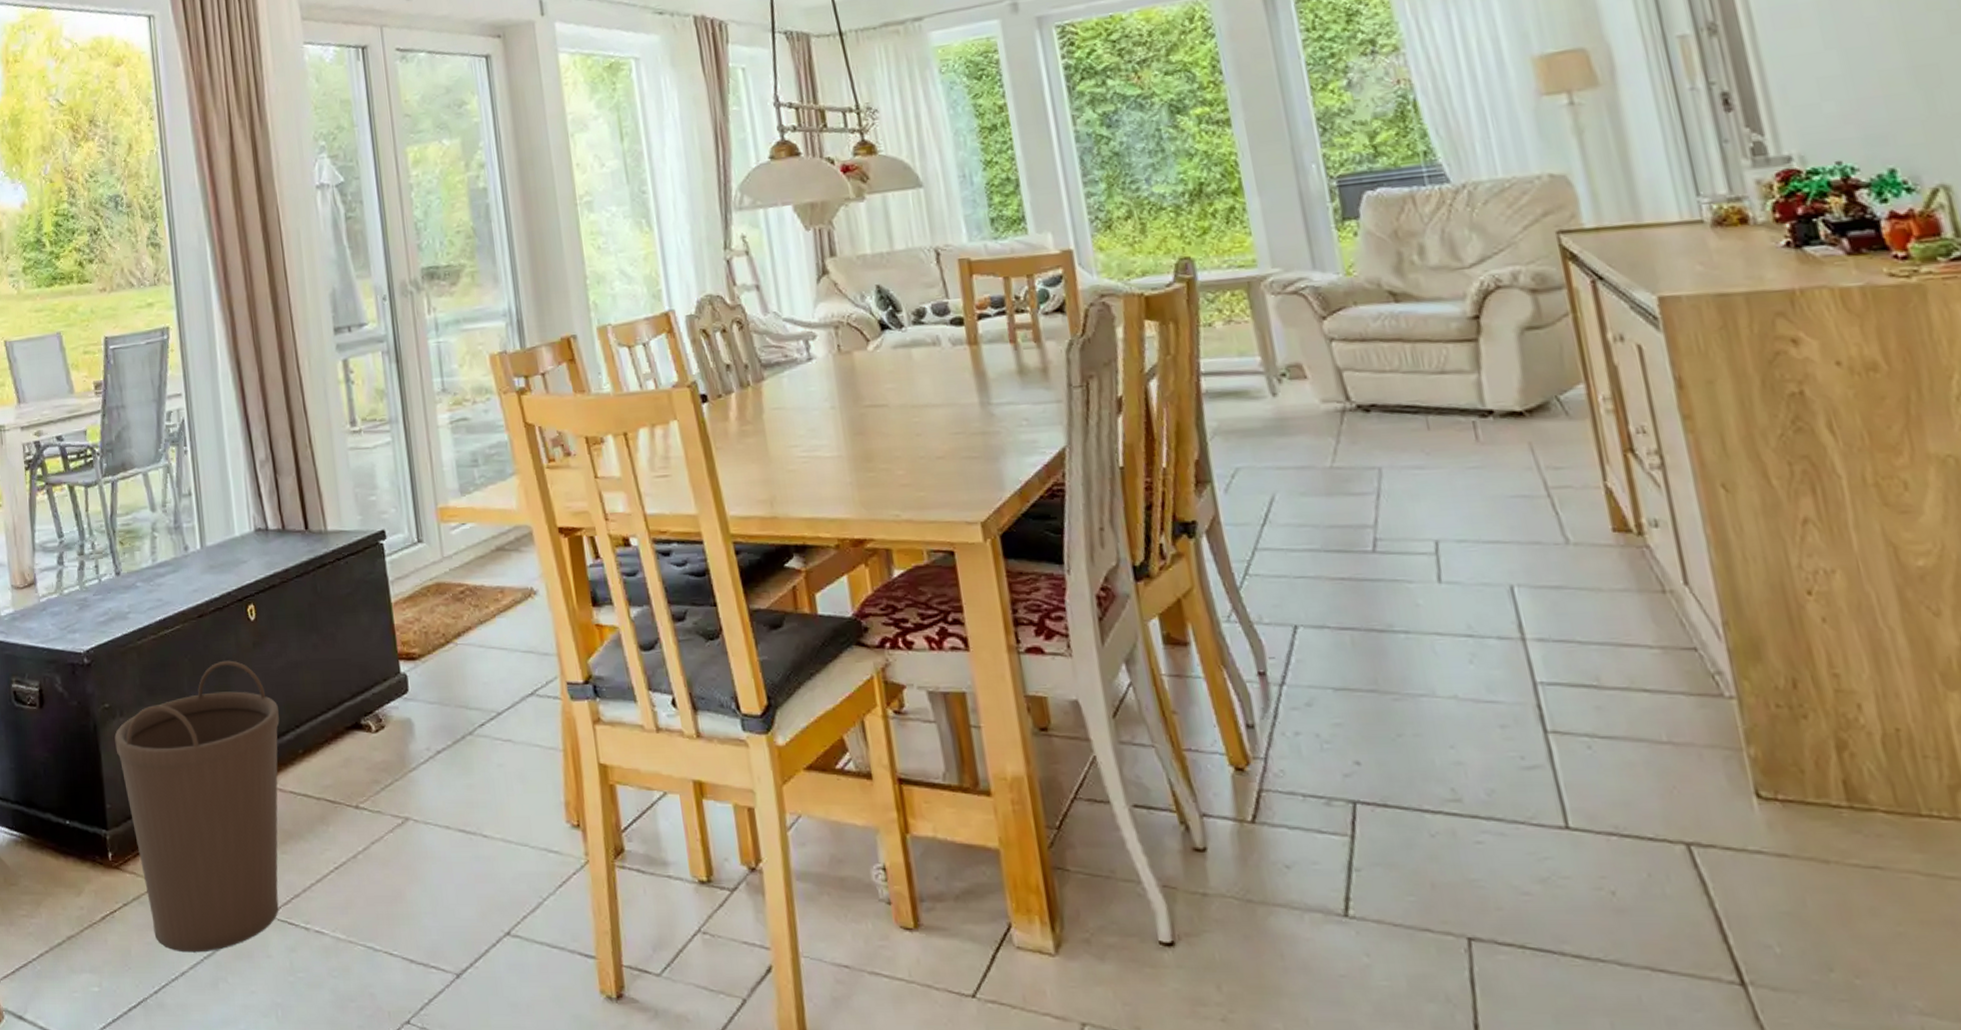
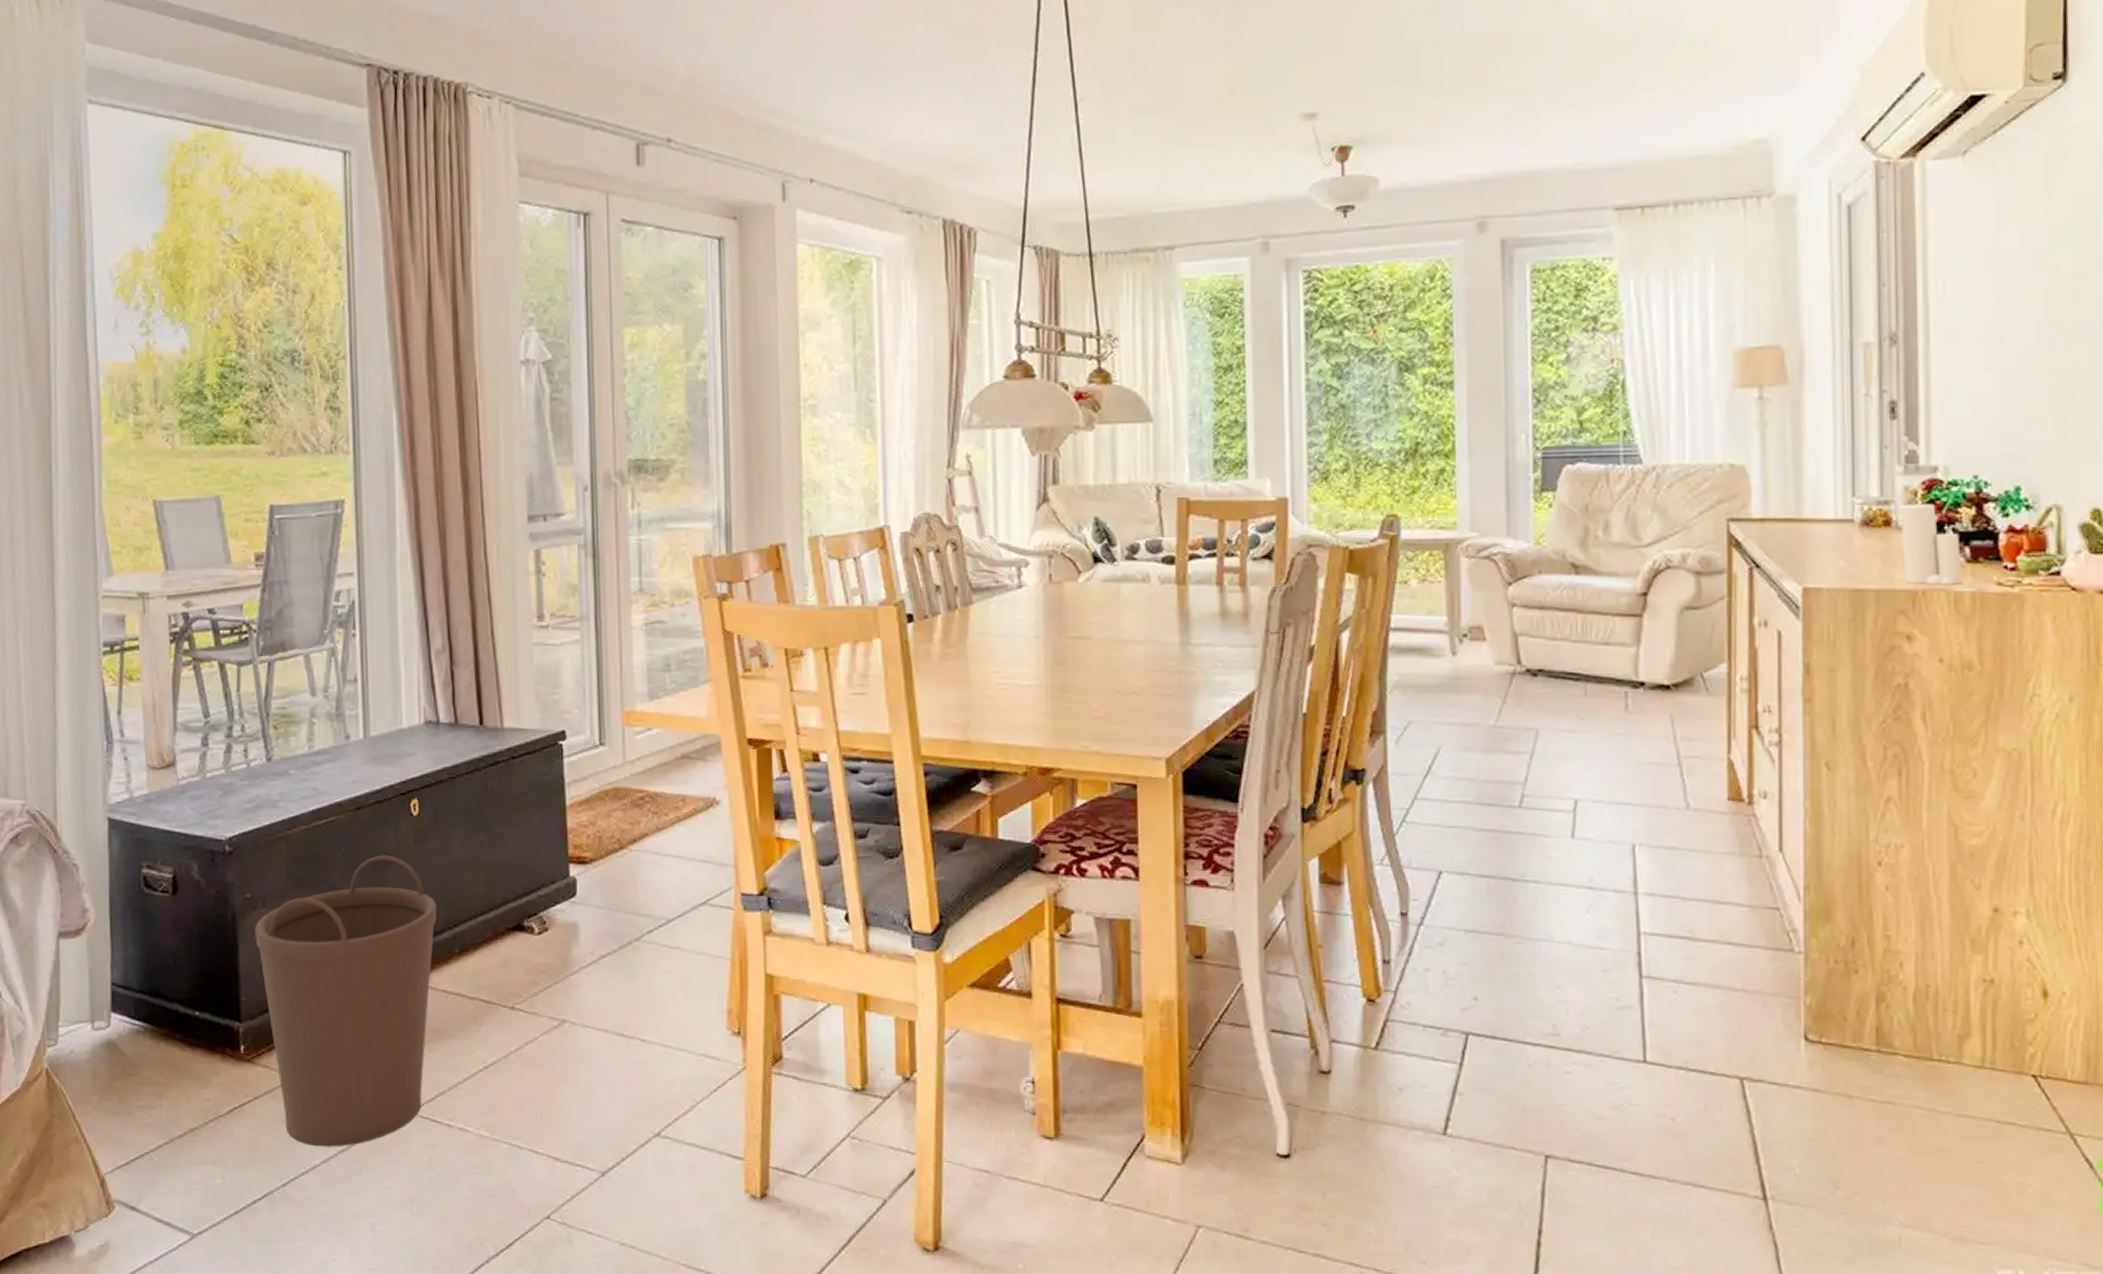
candle: none [1754,195,1847,284] -> present [1899,502,1963,585]

